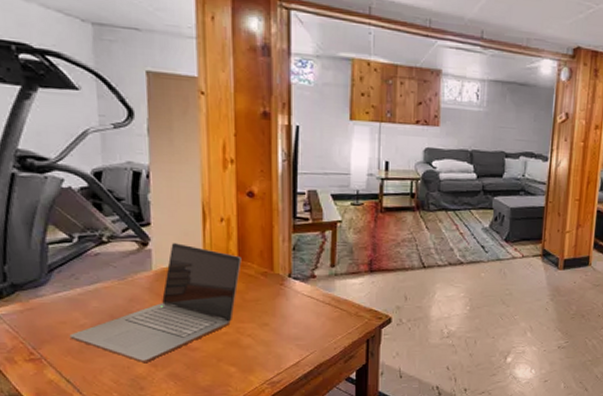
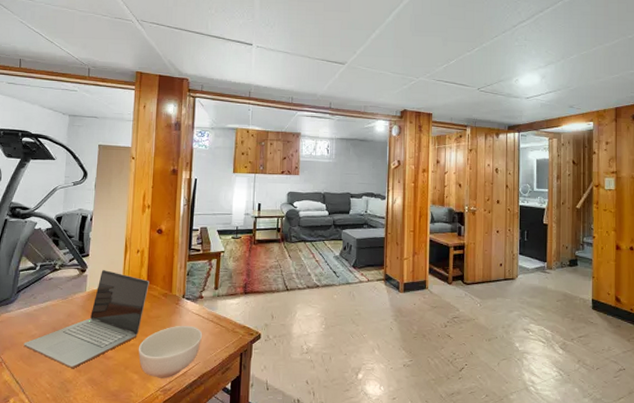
bowl: none [233,309,318,370] -> present [138,325,203,378]

